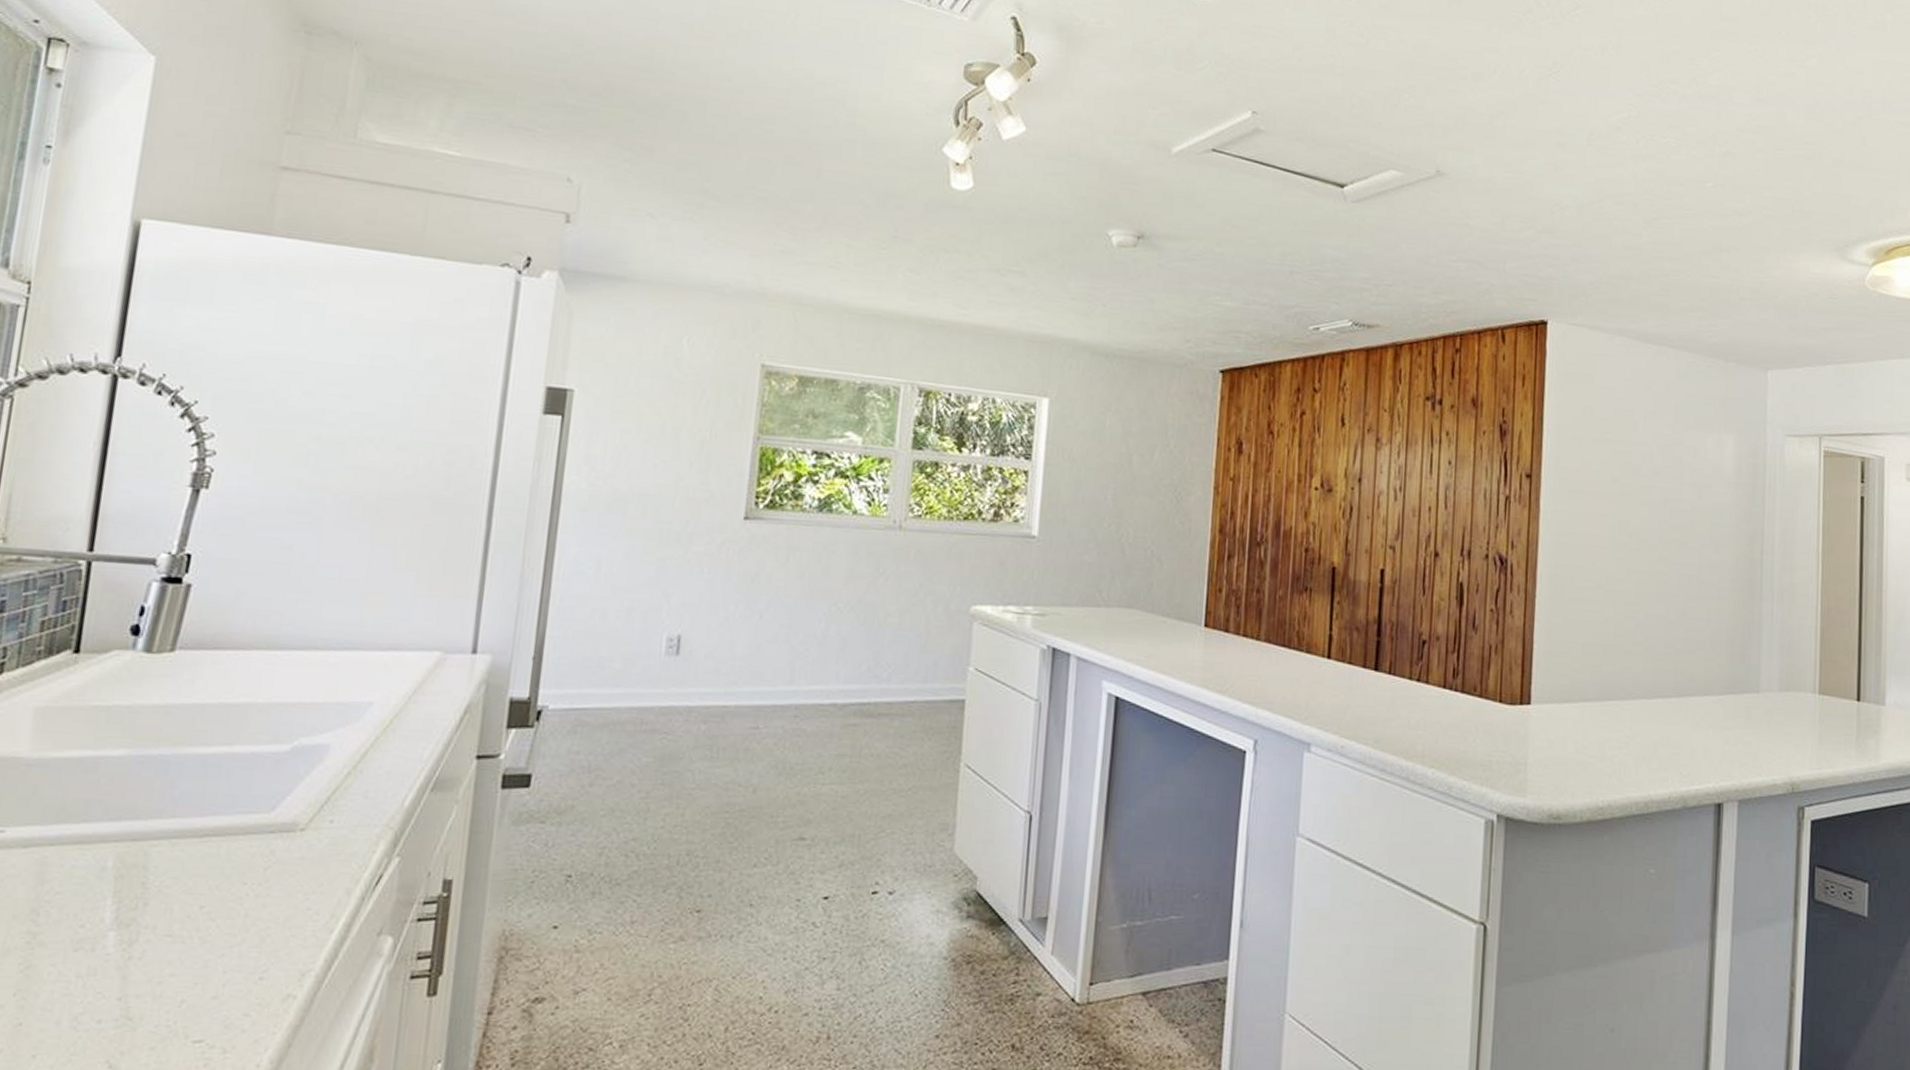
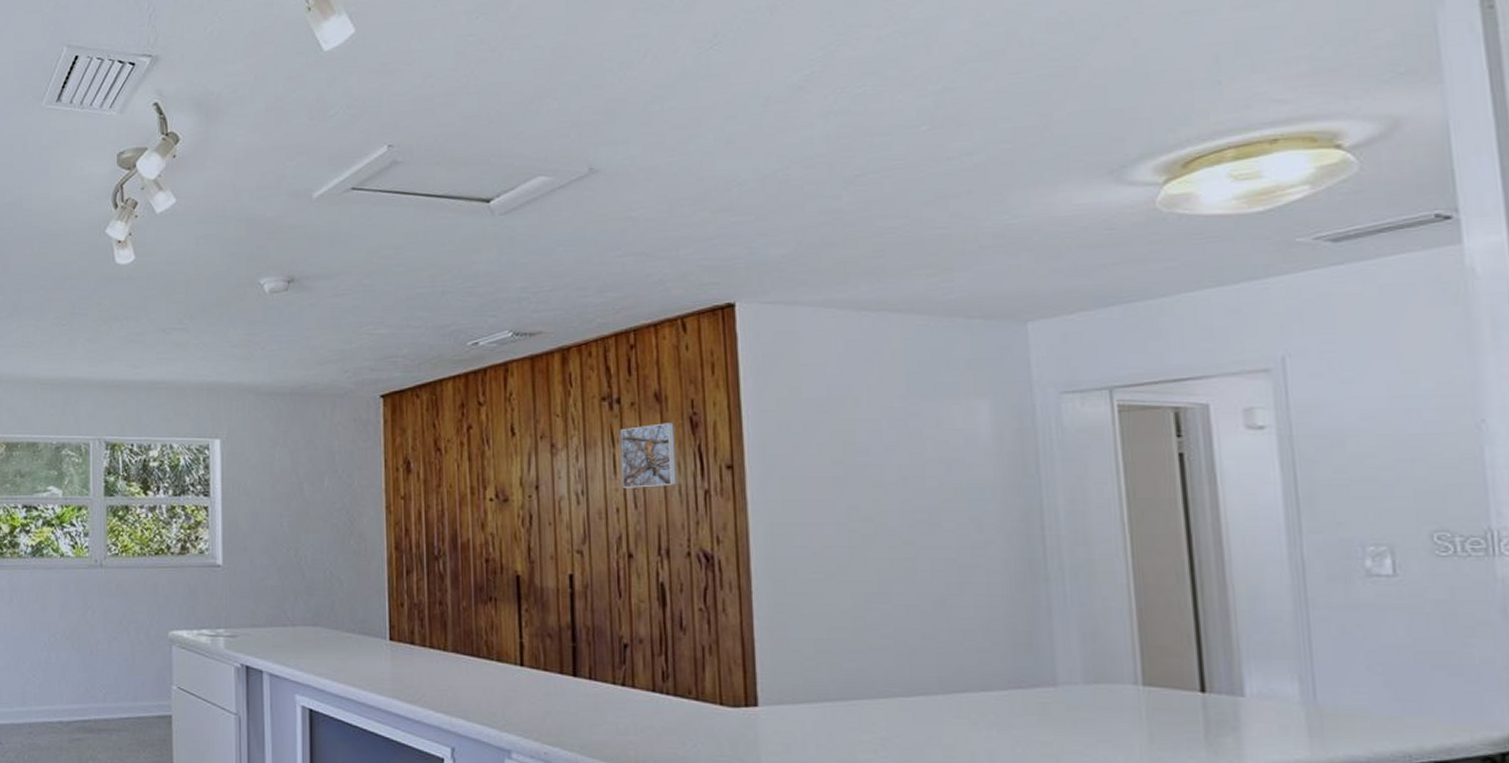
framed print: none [1435,428,1486,490] -> present [619,423,677,488]

